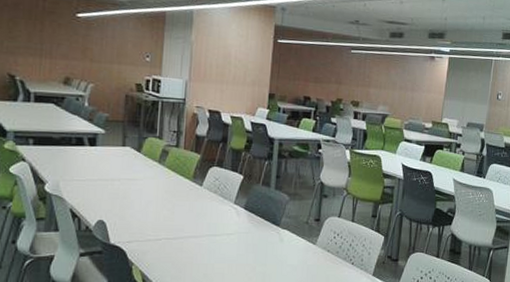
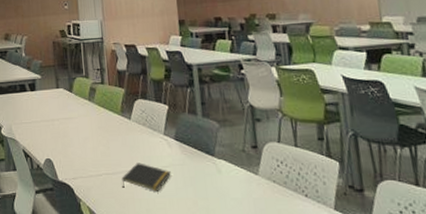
notepad: none [182,229,235,257] -> present [121,163,171,191]

